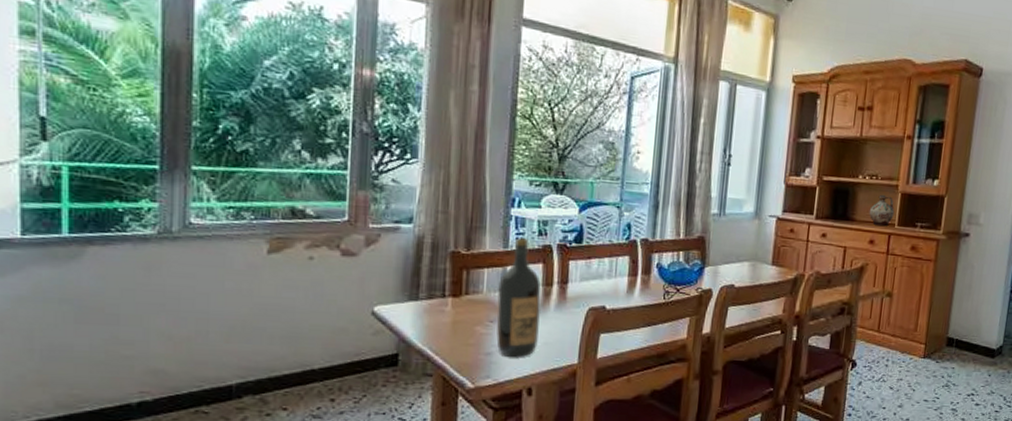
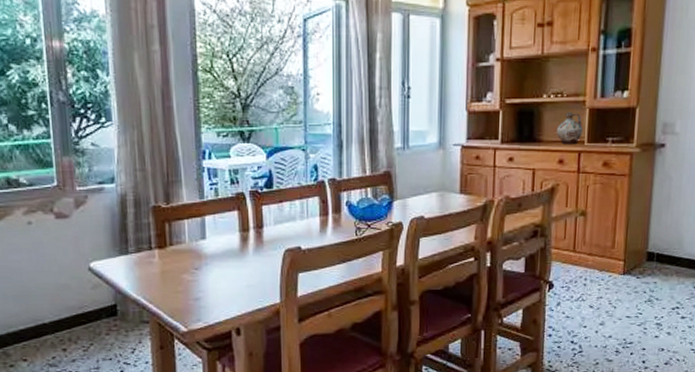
wine bottle: present [496,238,542,357] -> none [198,188,241,301]

